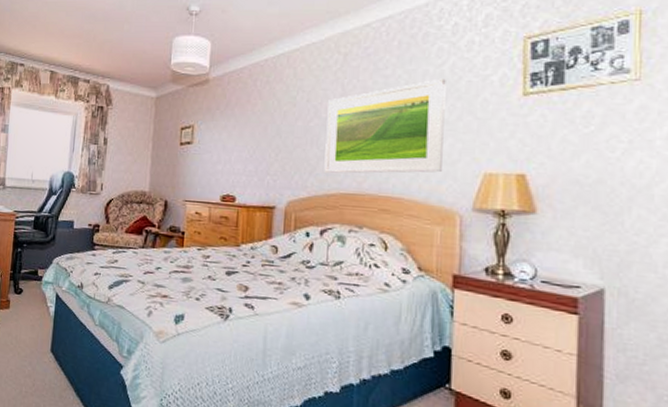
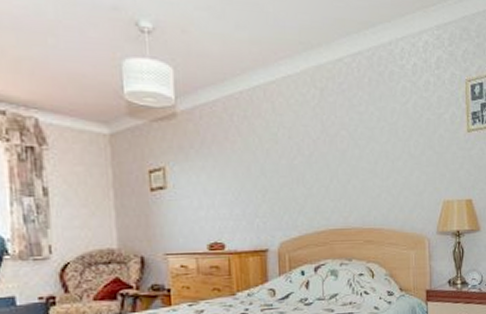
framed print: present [324,78,446,174] -> none [310,116,413,212]

